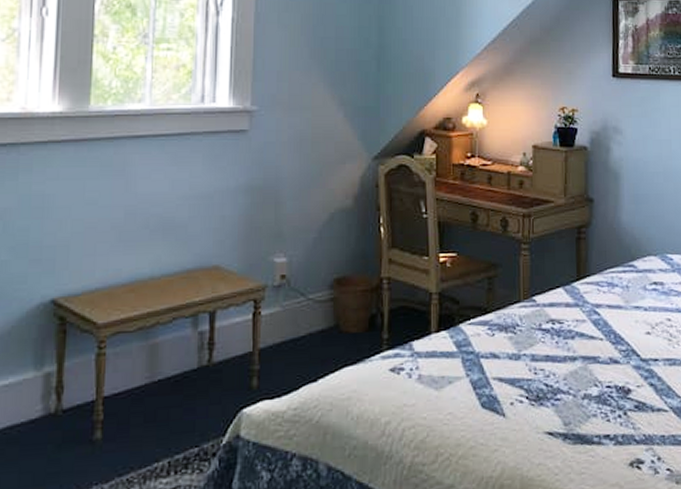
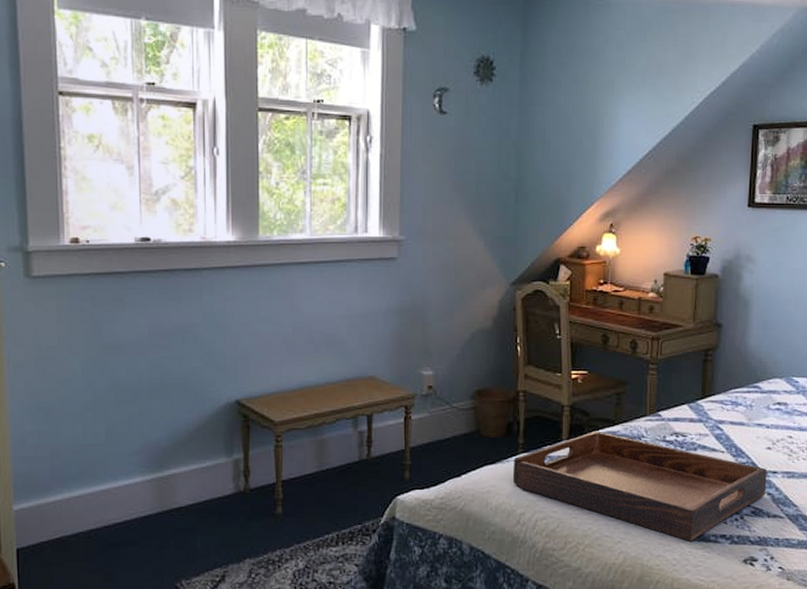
serving tray: none [376,320,649,444] -> present [512,430,767,541]

